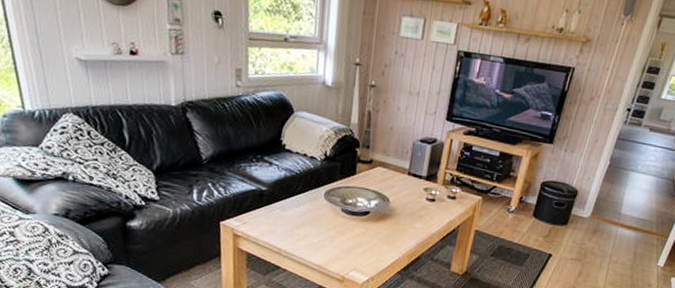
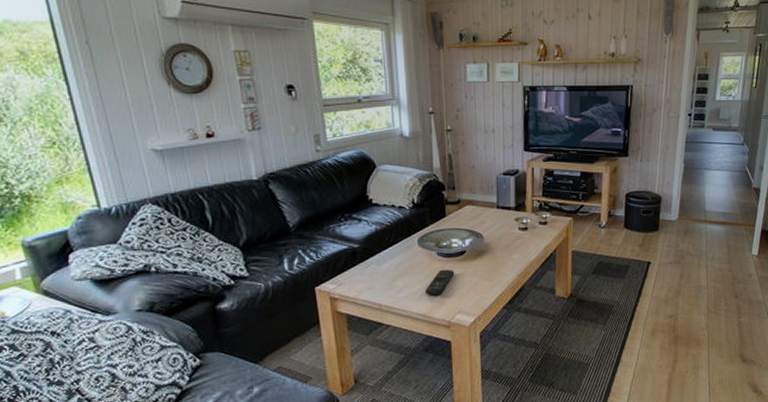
remote control: none [325,225,356,250] -> present [426,269,455,296]

